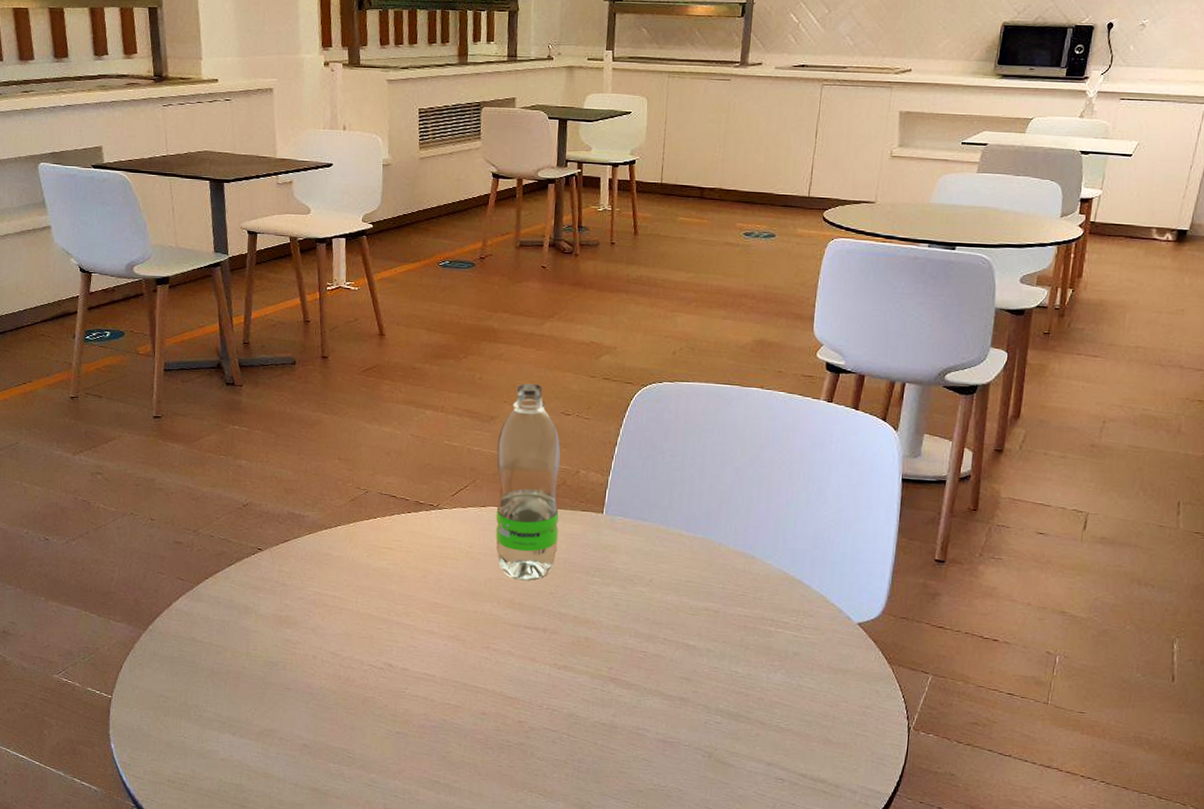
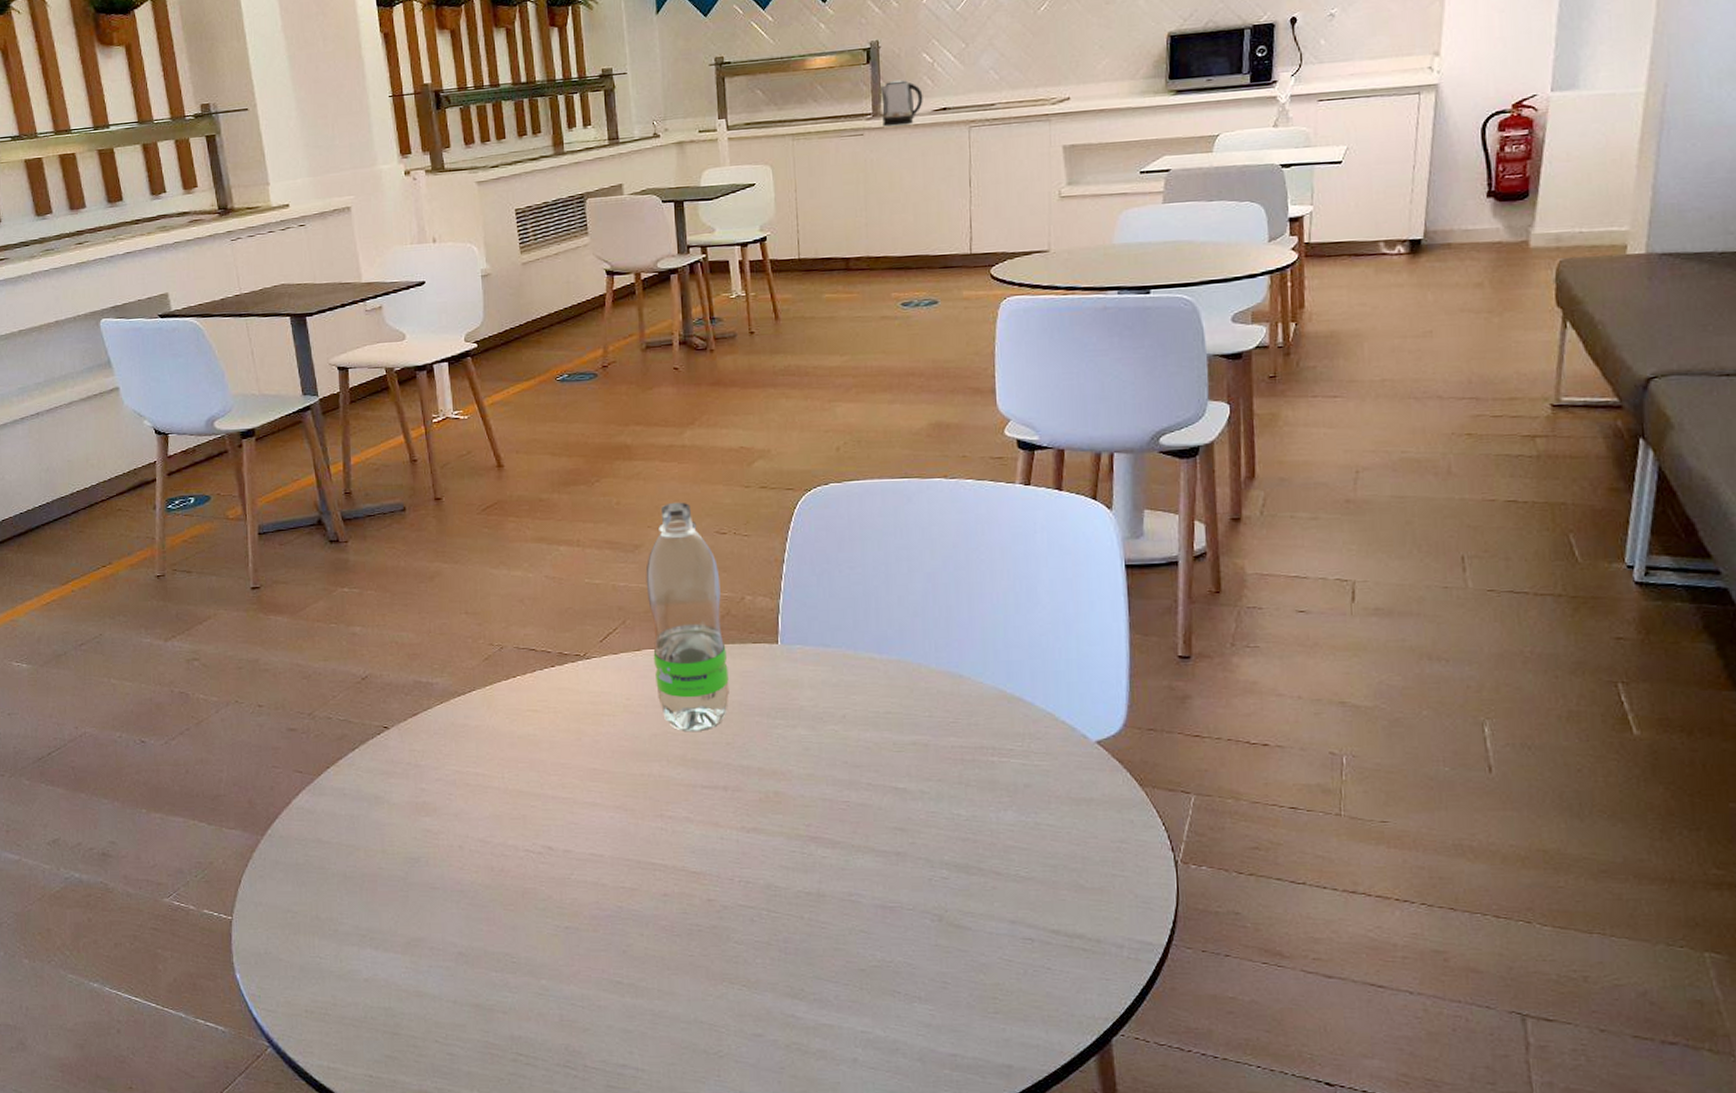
kettle: none [748,34,786,77] -> present [879,79,923,127]

